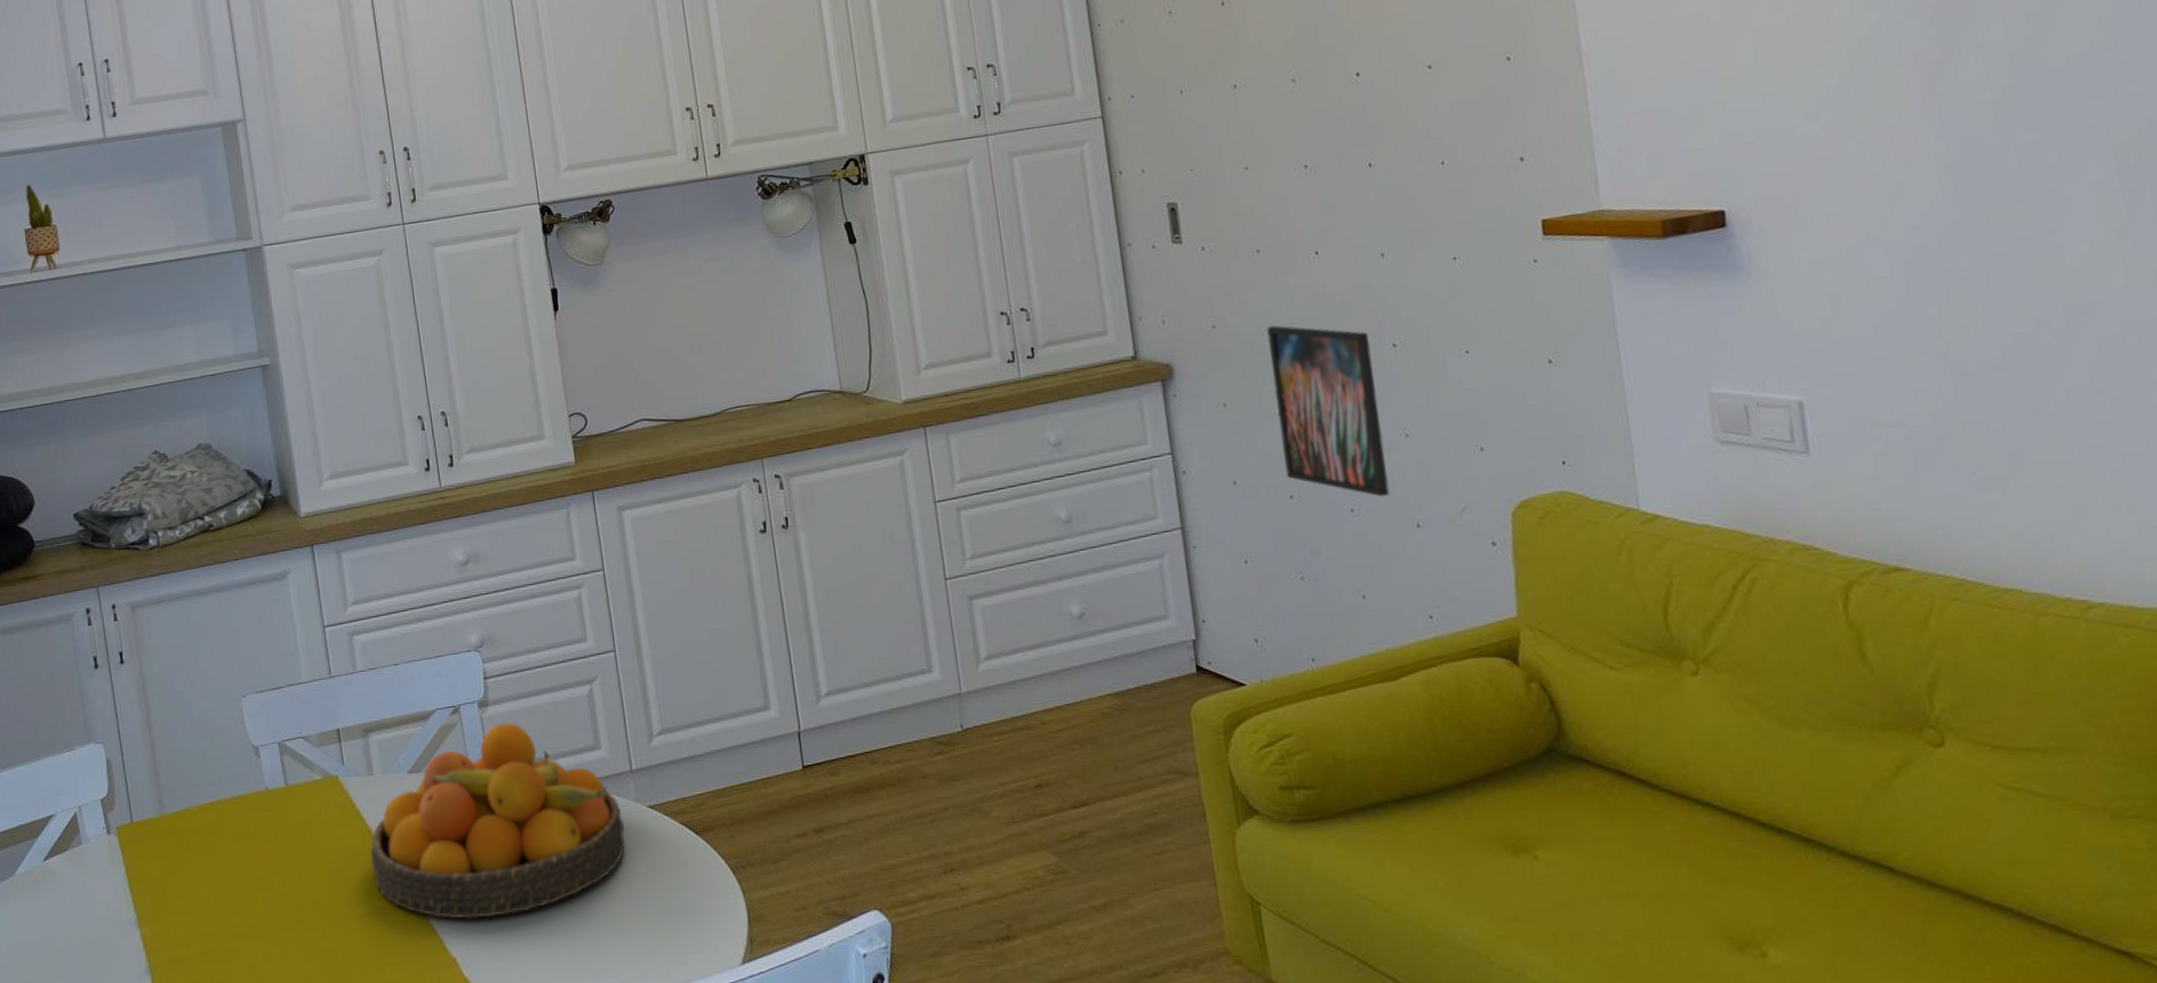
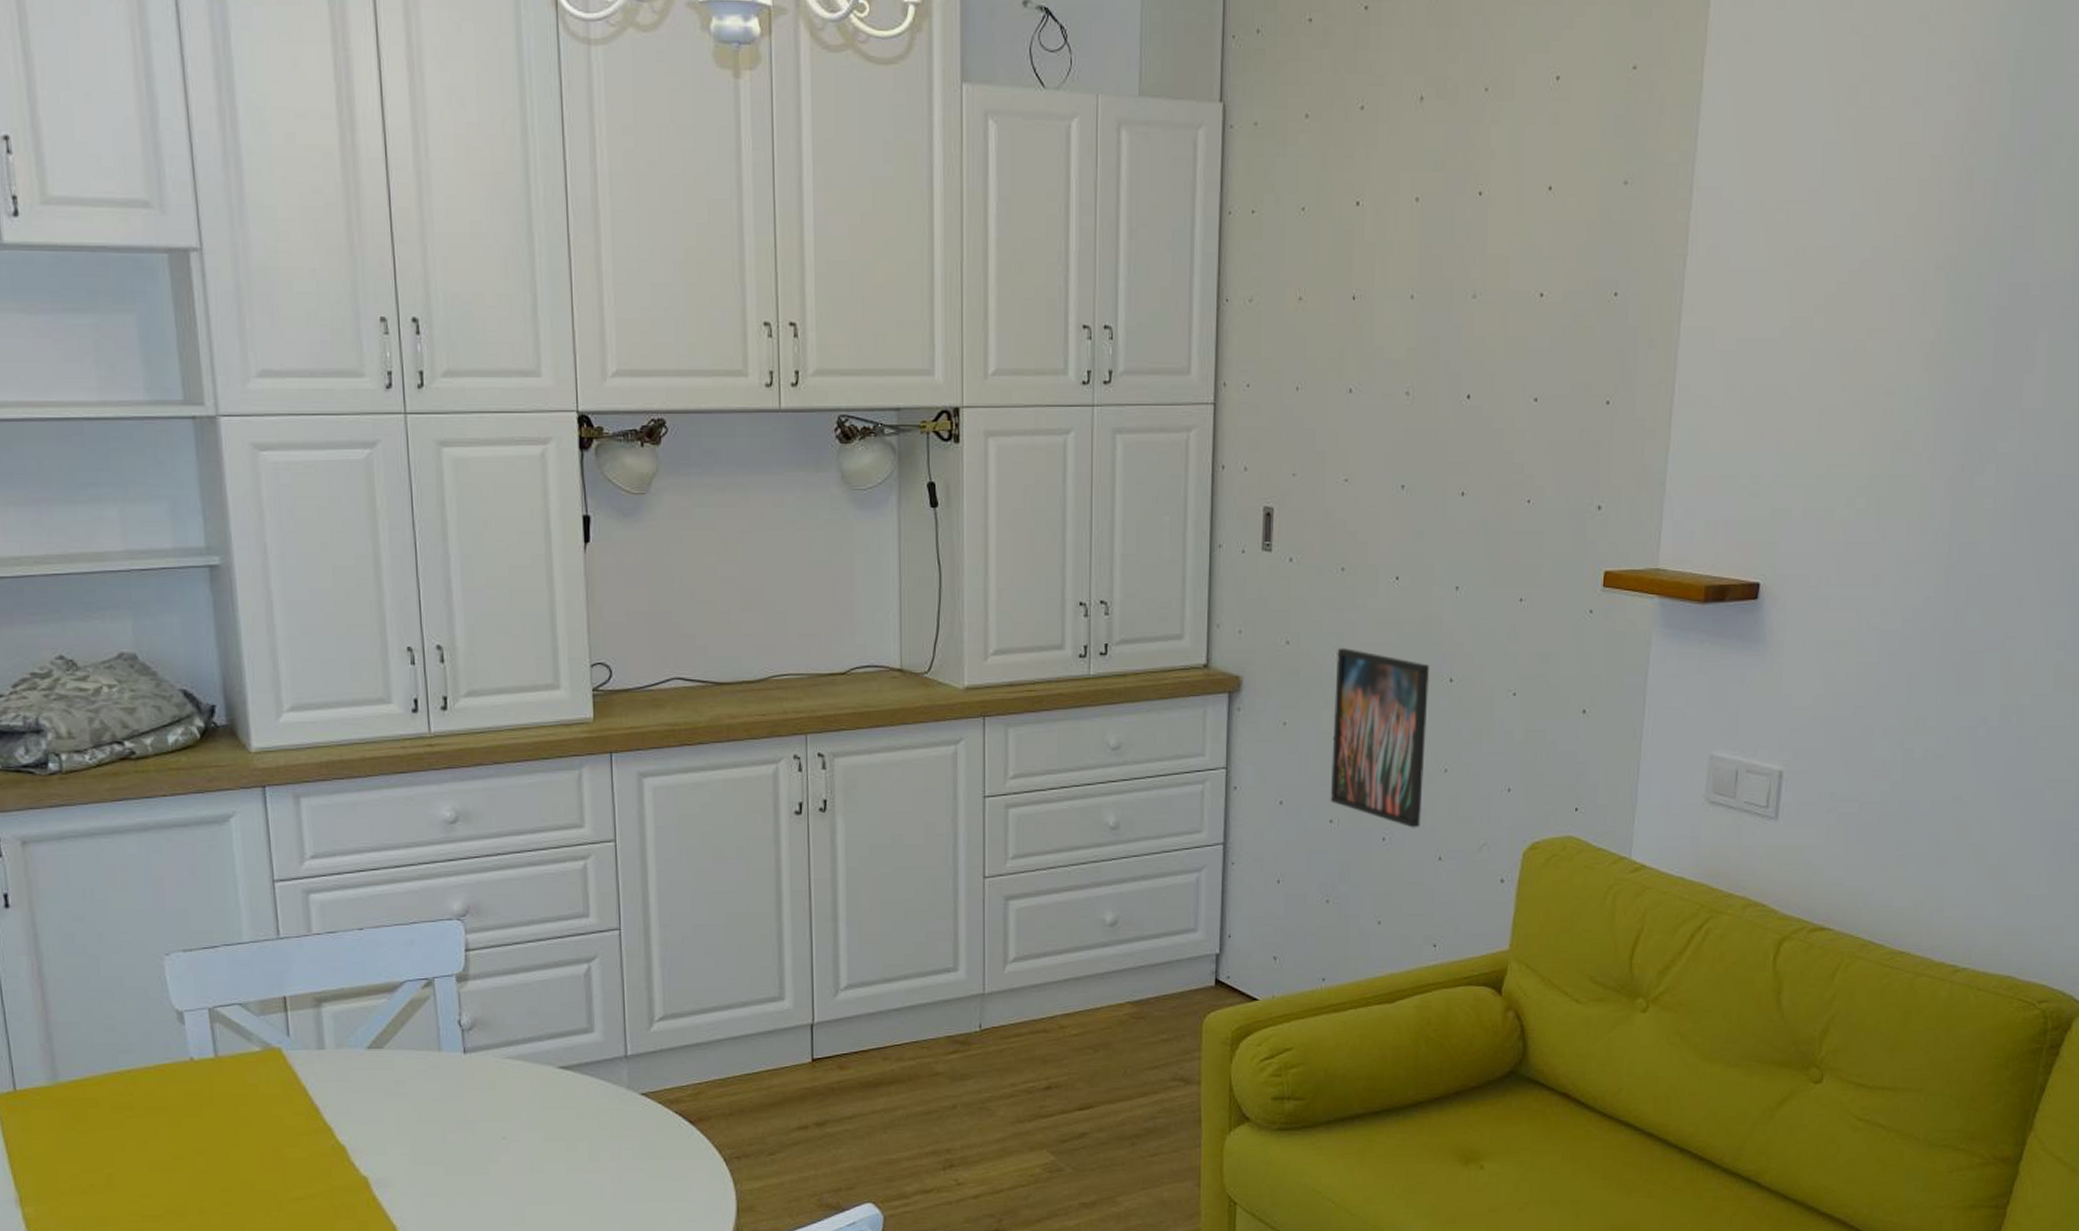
fruit bowl: present [370,722,626,919] -> none [315,999,613,1204]

